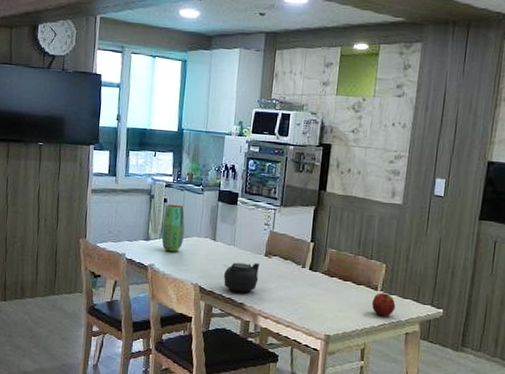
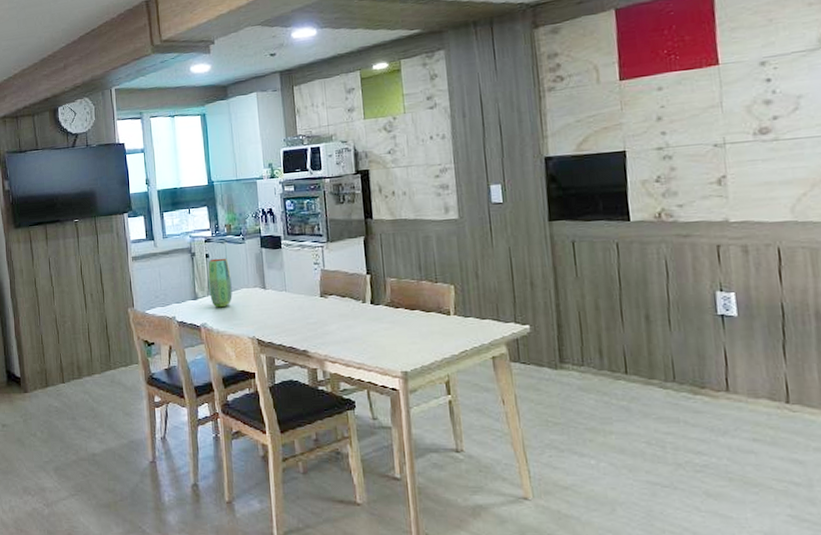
teapot: present [223,262,260,293] -> none [279,306,319,340]
apple: present [372,293,396,316] -> none [447,316,475,342]

